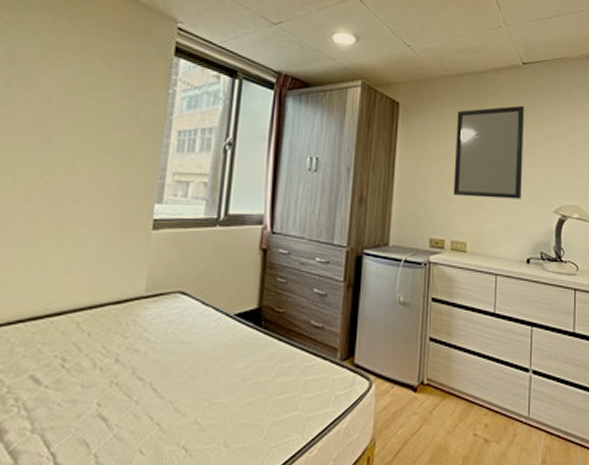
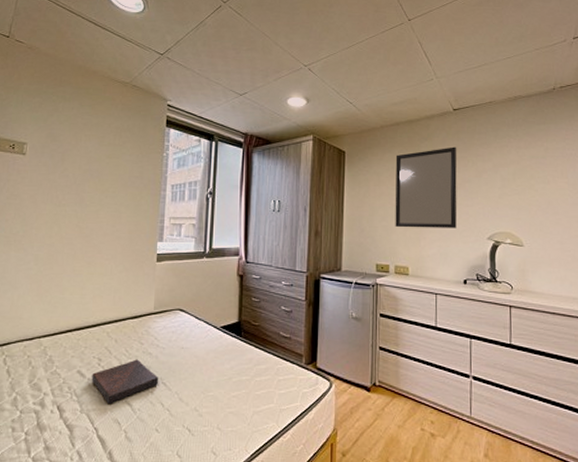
book: none [50,358,148,420] -> present [91,359,159,405]

